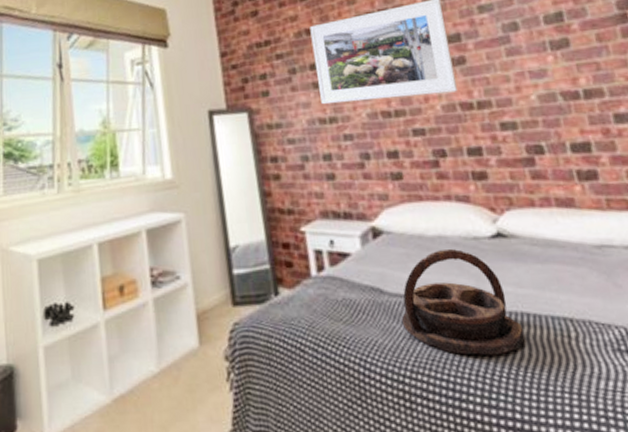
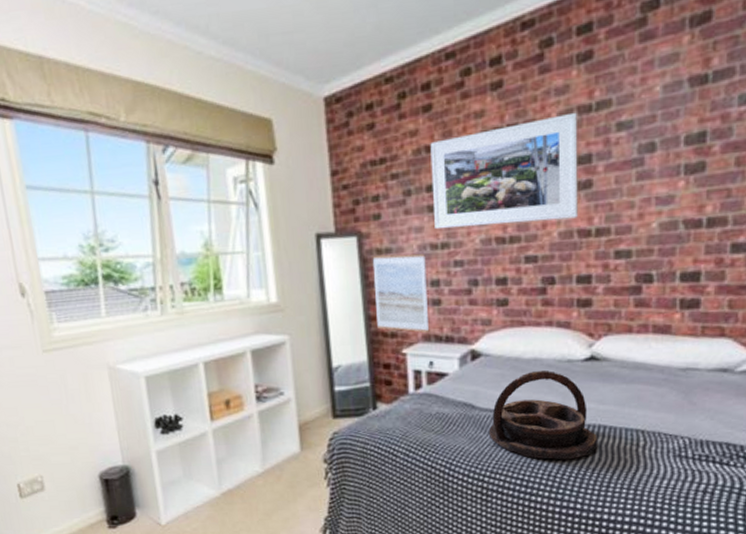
wall art: none [263,128,327,209] -> present [372,254,430,333]

